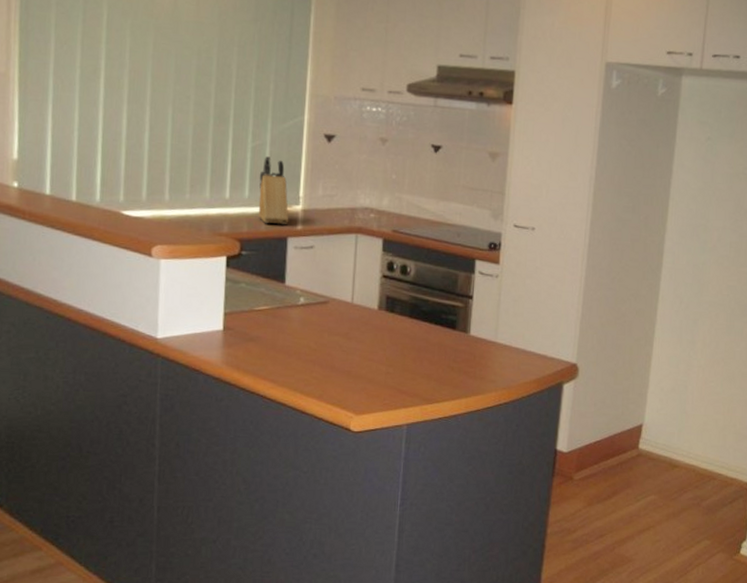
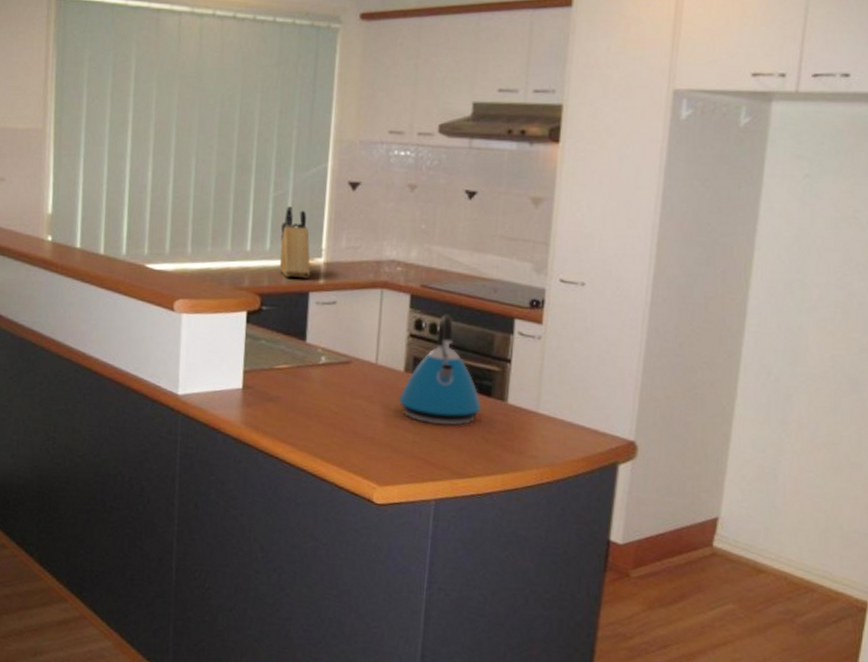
kettle: none [372,256,447,358] -> present [398,314,481,427]

